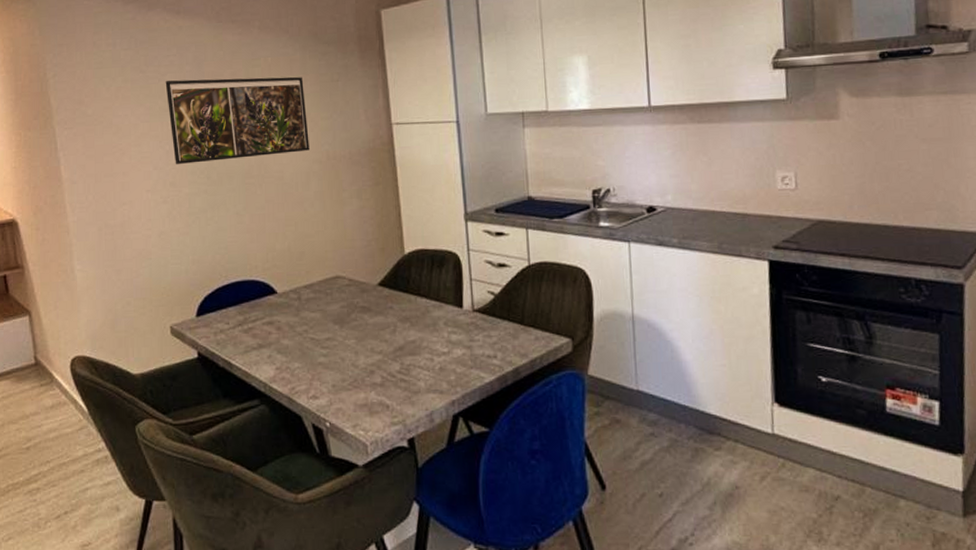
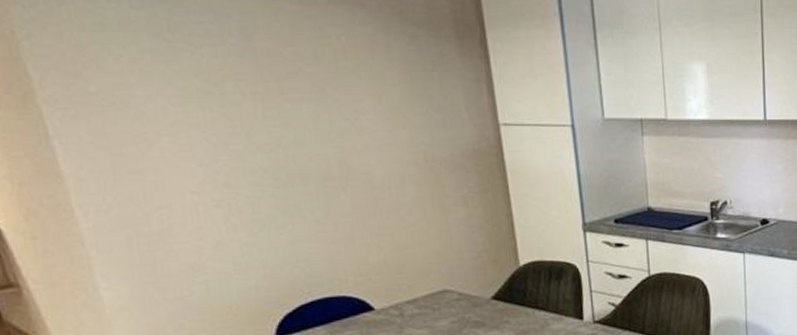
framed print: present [165,77,309,164] -> none [201,55,403,161]

